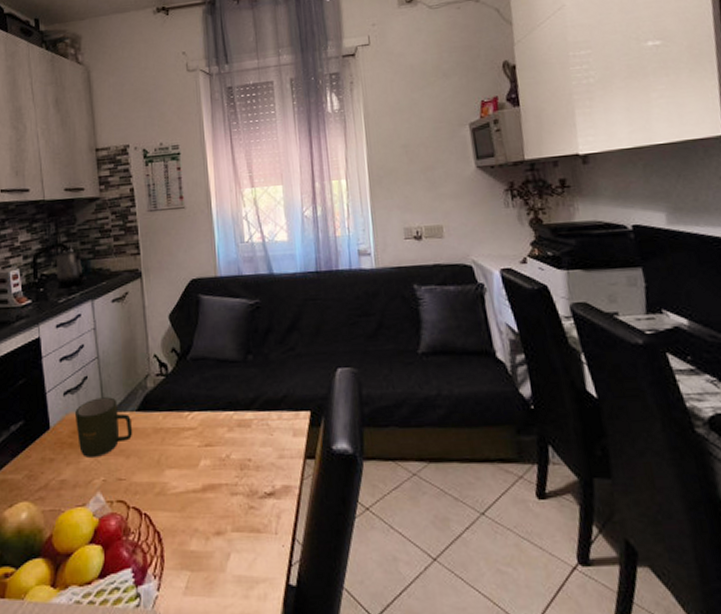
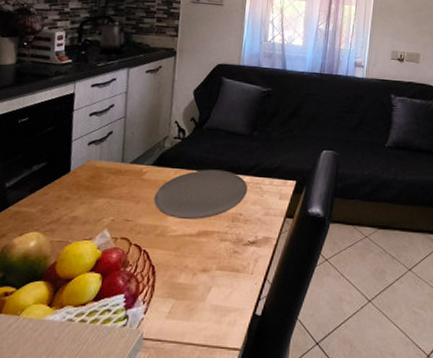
mug: present [75,397,133,459] -> none [94,150,146,201]
plate: none [146,407,254,473] -> present [154,169,249,220]

